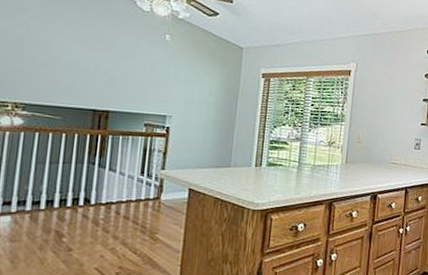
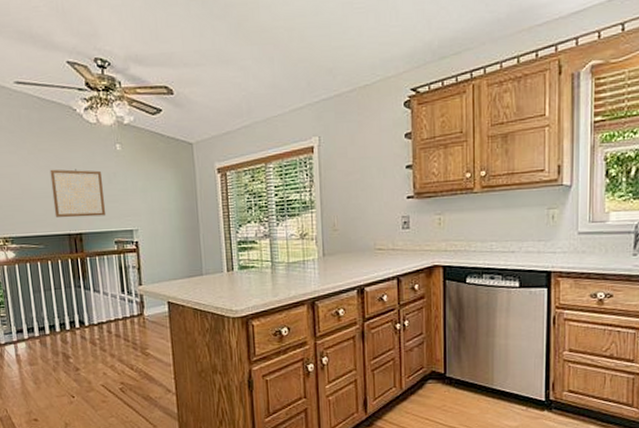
wall art: none [82,44,145,98] -> present [50,169,106,218]

